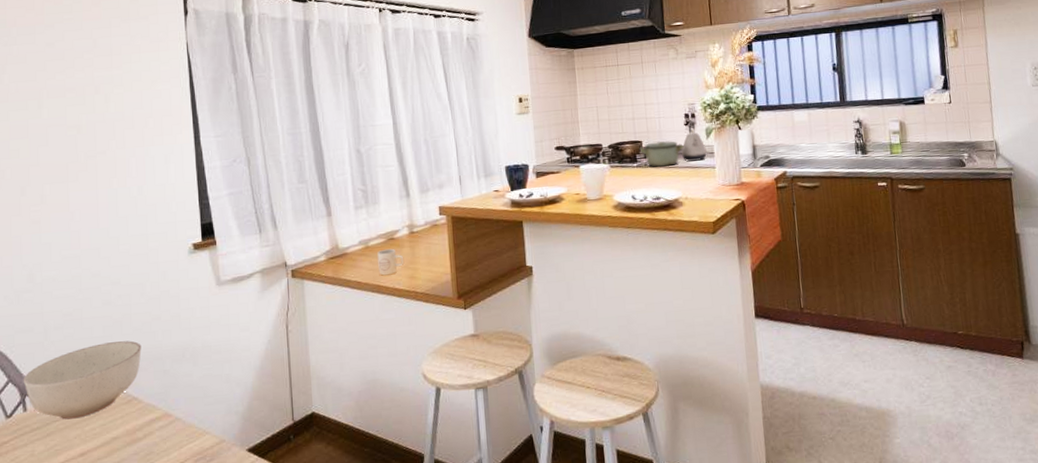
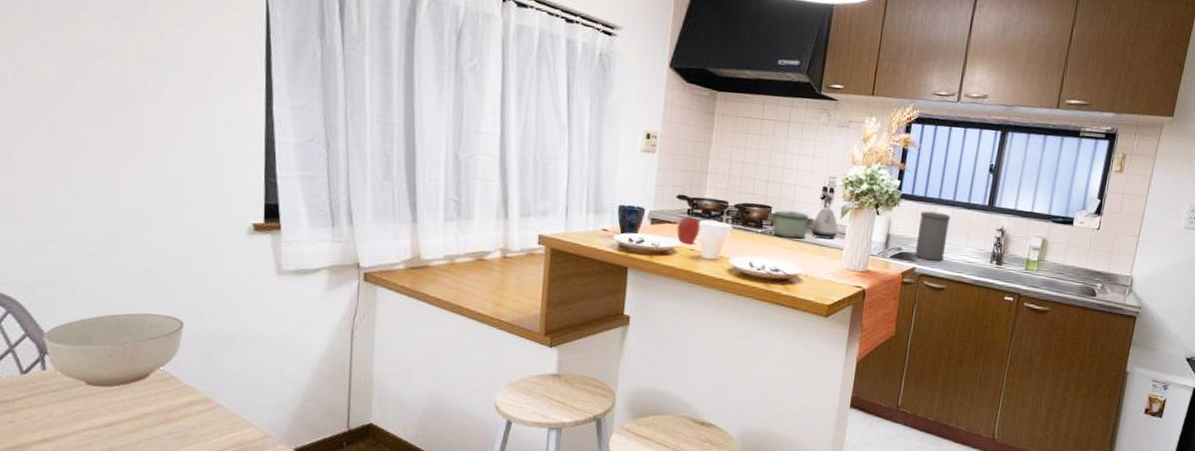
mug: present [377,248,405,276] -> none [461,269,492,298]
fruit: none [560,160,582,190] -> present [676,213,701,245]
canister: none [779,116,811,163] -> present [914,211,951,261]

